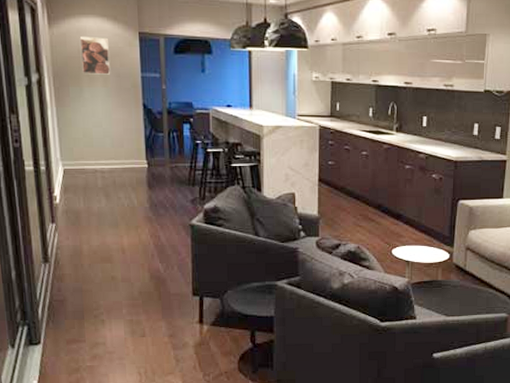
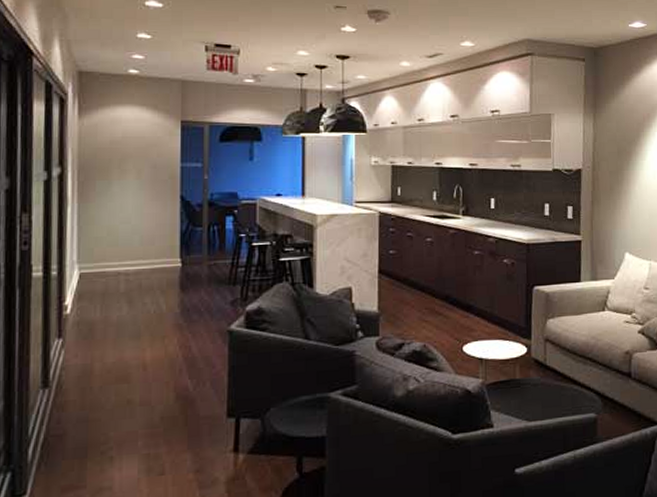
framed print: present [79,35,111,75] -> none [112,126,146,167]

